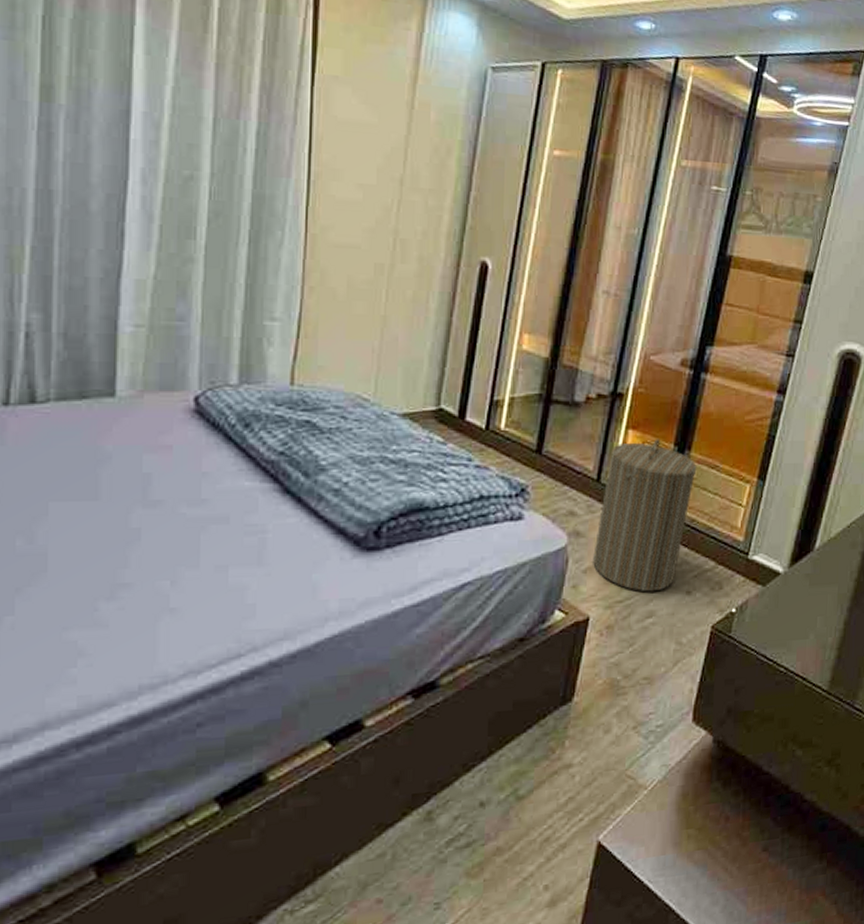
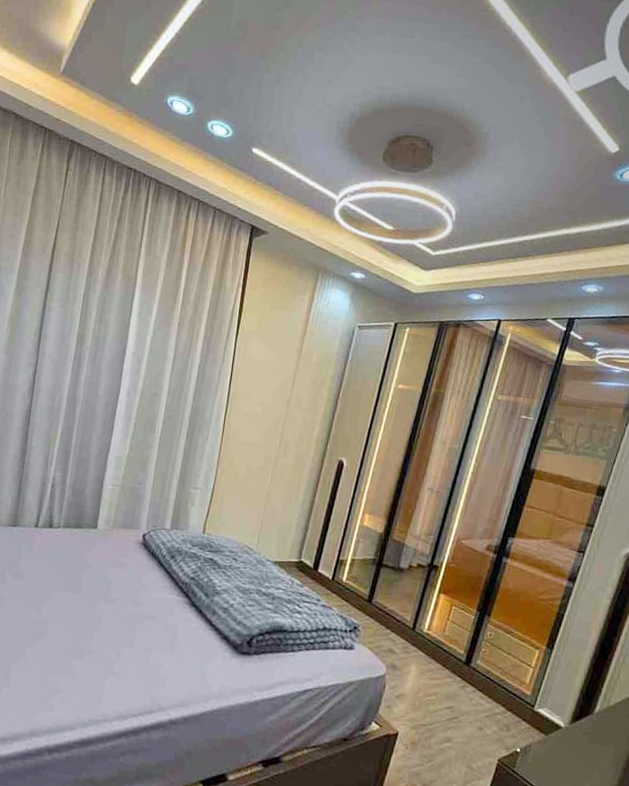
laundry hamper: present [593,439,697,592] -> none [404,603,495,723]

